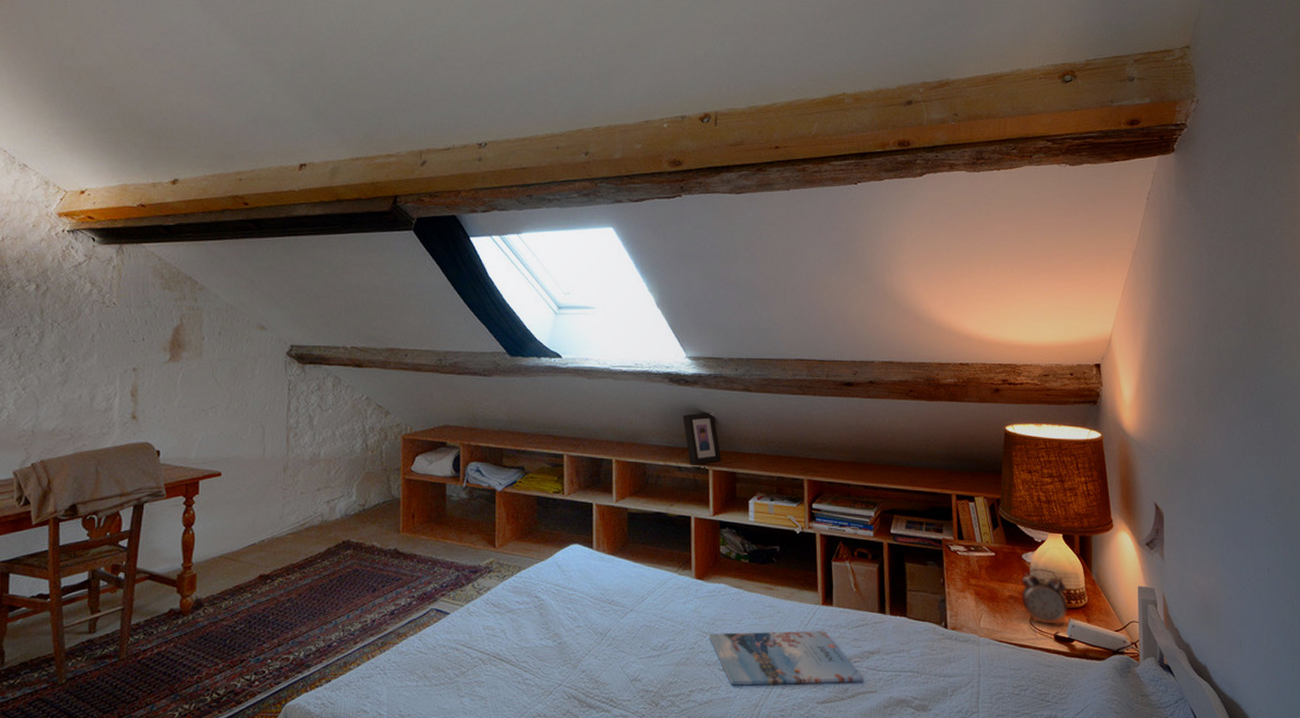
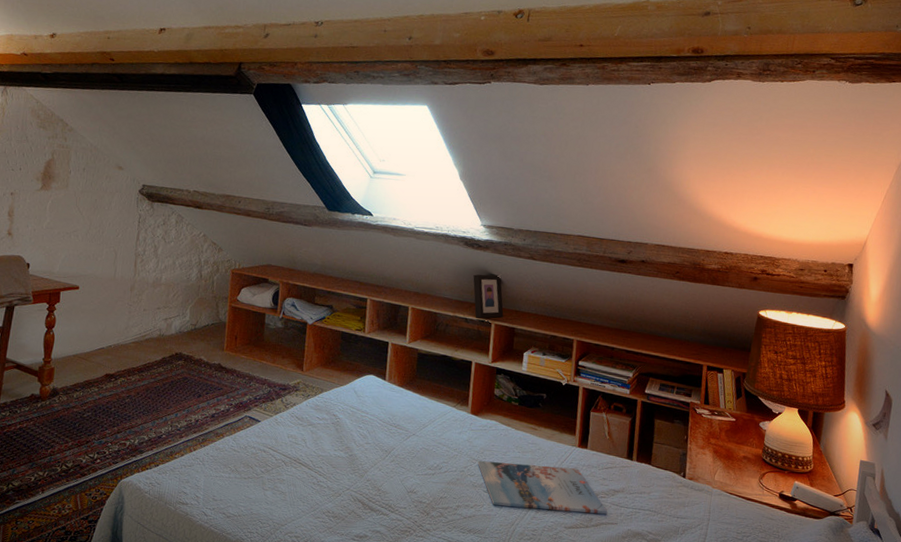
alarm clock: present [1021,568,1067,628] -> none [754,435,796,488]

